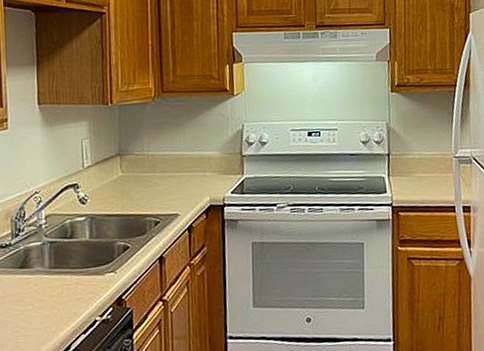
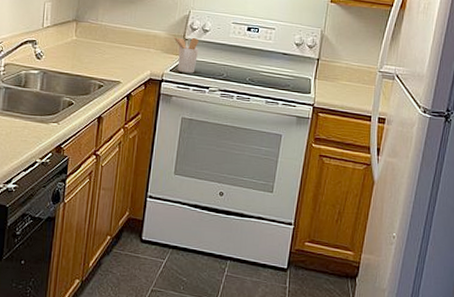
utensil holder: none [229,152,260,193] -> present [173,36,199,74]

